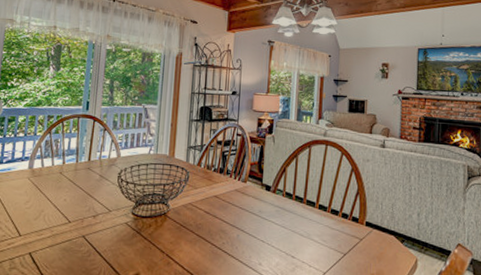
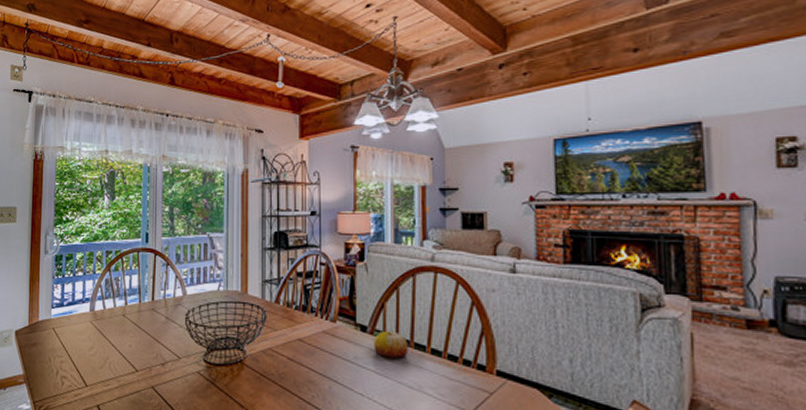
fruit: none [275,190,302,213] -> present [373,331,408,359]

